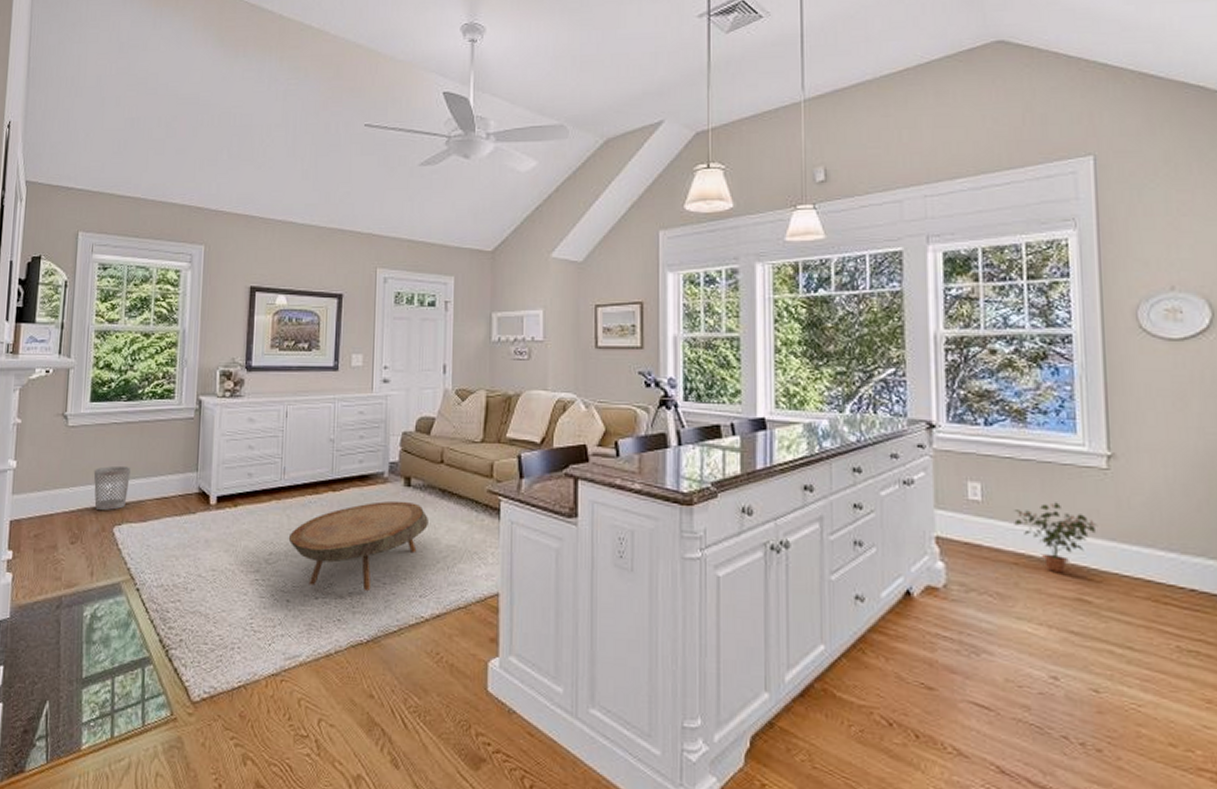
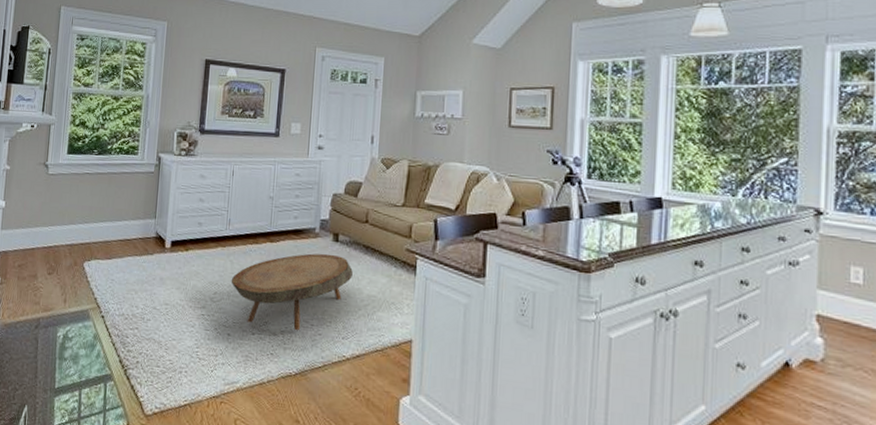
wastebasket: present [93,465,130,510] -> none [68,210,99,248]

